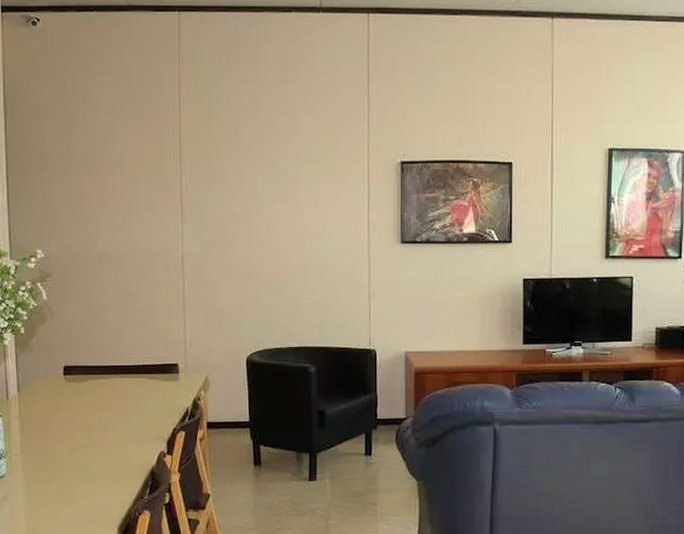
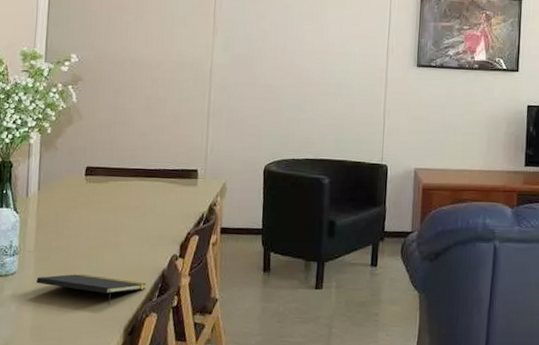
notepad: none [26,475,137,504] -> present [36,274,147,305]

